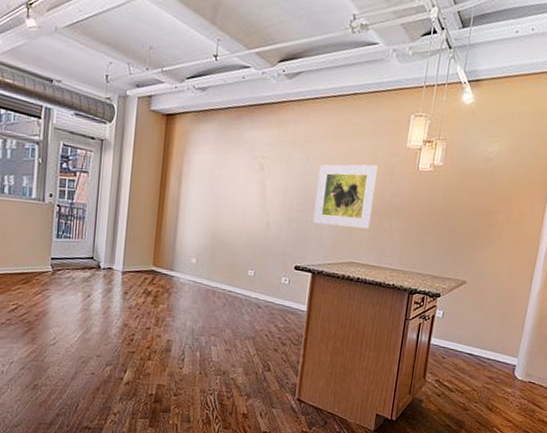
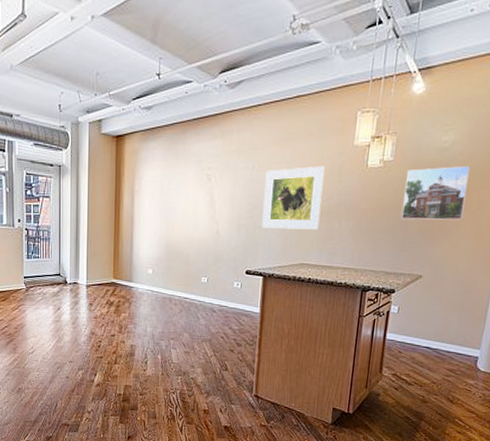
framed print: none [448,176,512,229] -> present [400,166,470,221]

